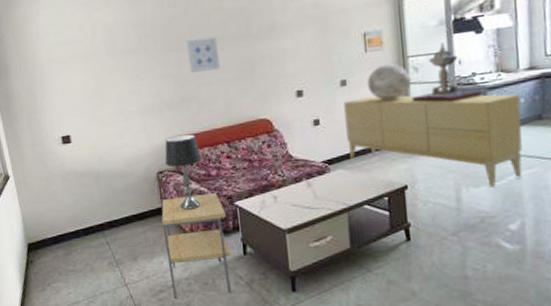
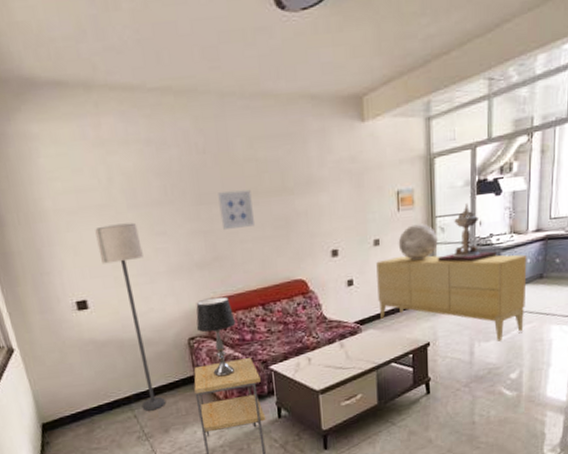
lamp: none [80,68,135,239] -> present [95,222,165,411]

